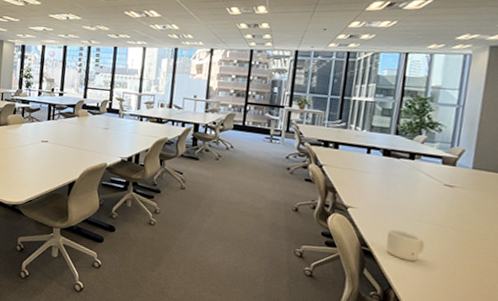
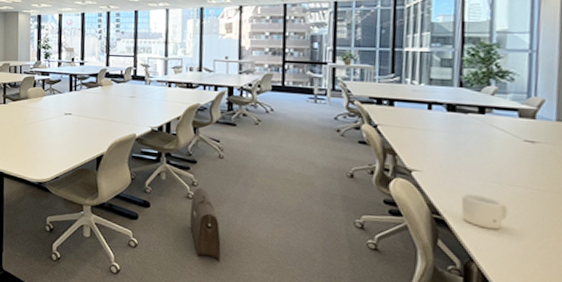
briefcase: none [150,215,177,283] -> present [190,187,221,262]

